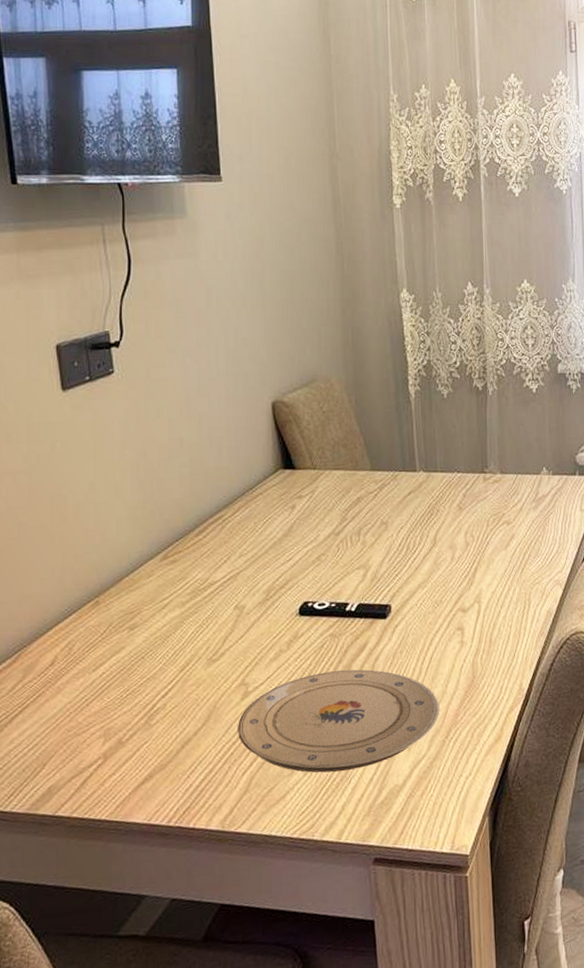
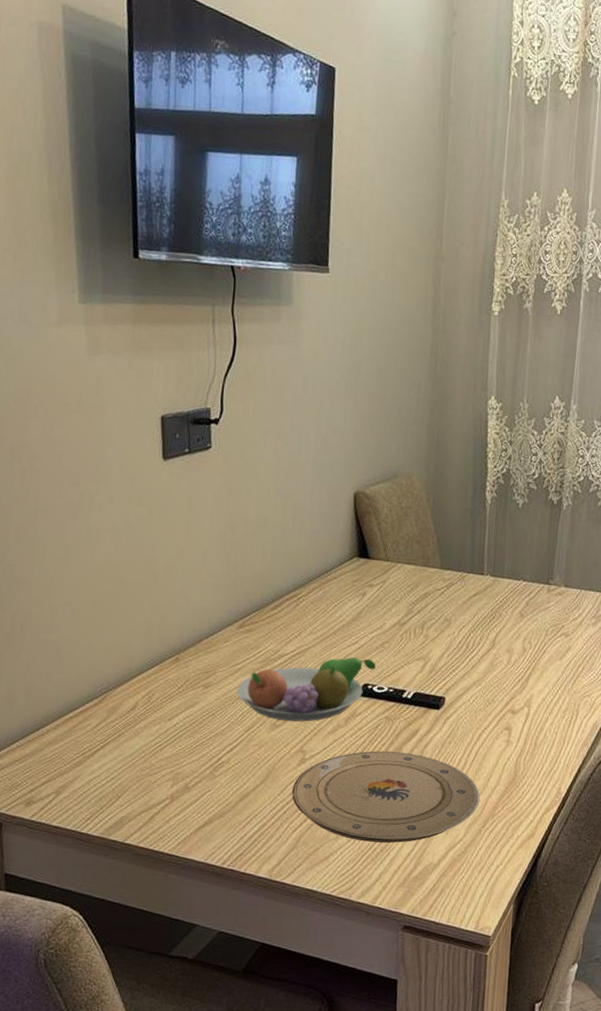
fruit bowl: none [166,574,314,654] -> present [237,657,376,722]

